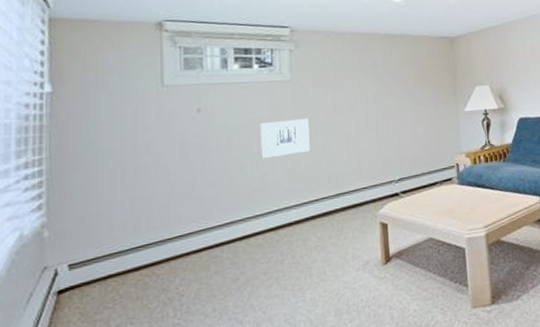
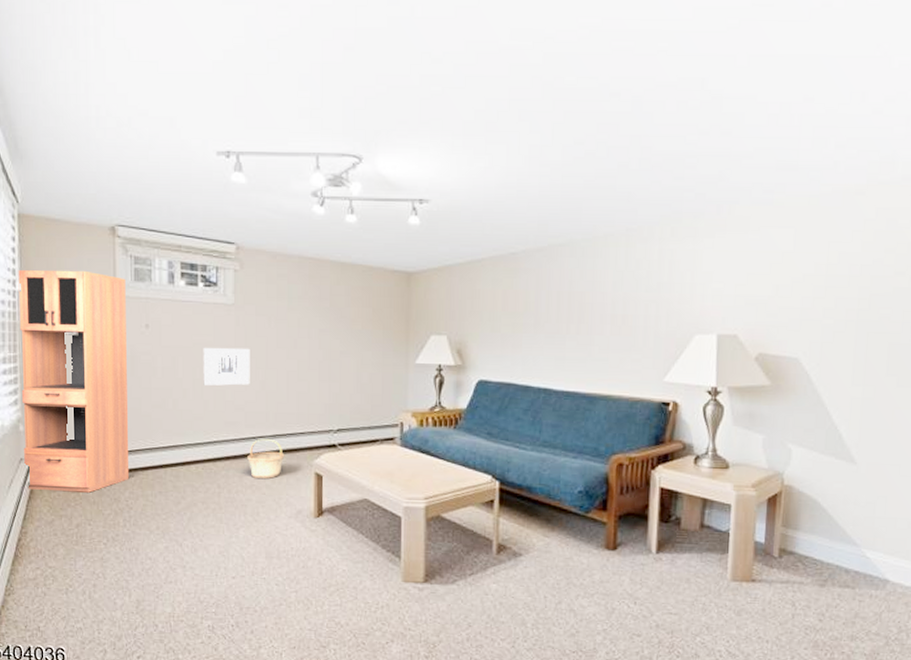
cabinet: none [47,65,180,299] -> present [18,269,130,493]
basket: none [311,198,349,239] -> present [247,438,285,478]

